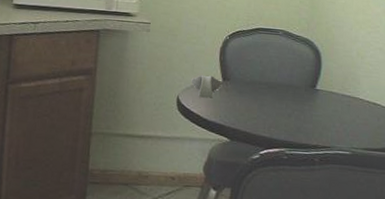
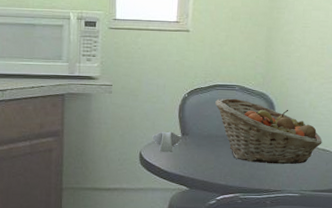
fruit basket: none [258,42,372,118] -> present [215,98,322,165]

